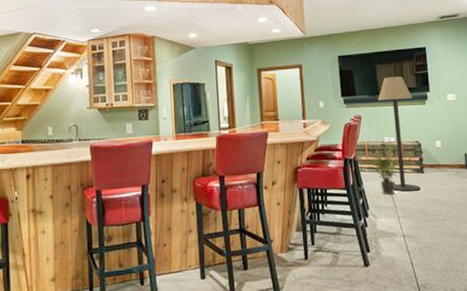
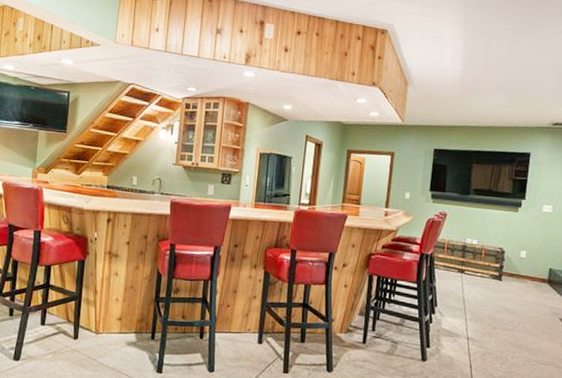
potted plant: present [370,146,399,195] -> none [449,247,477,297]
floor lamp: present [378,76,421,192] -> none [466,178,506,298]

